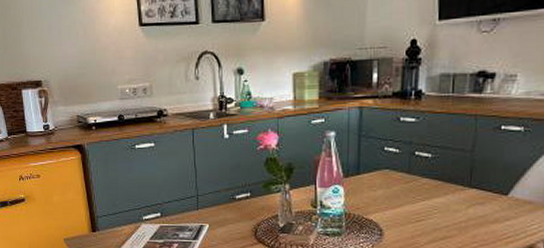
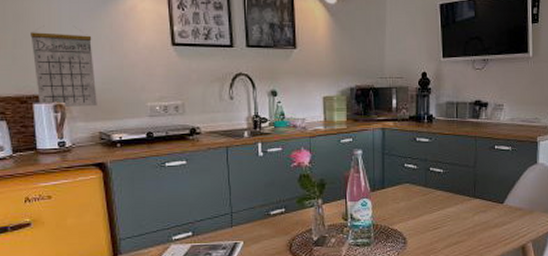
calendar: none [17,14,74,92] -> present [30,26,97,107]

